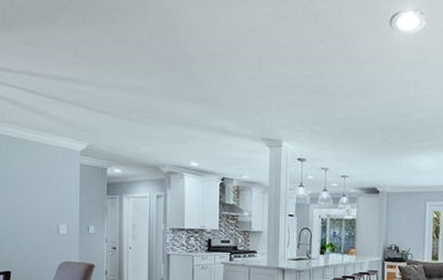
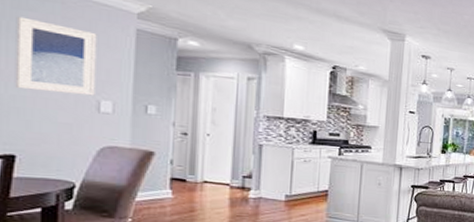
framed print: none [9,164,56,222] -> present [14,16,97,96]

